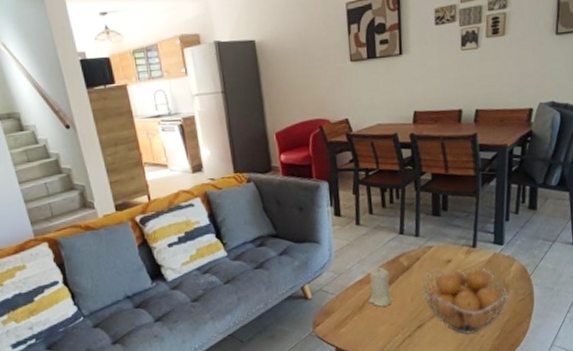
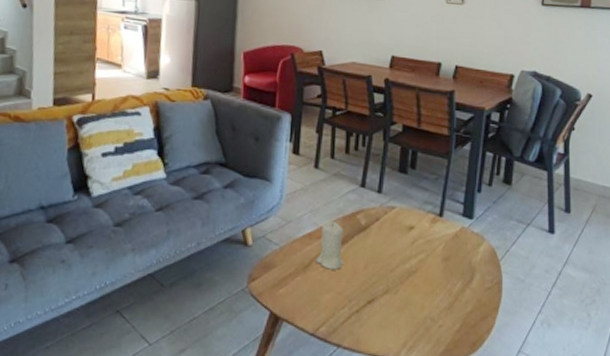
fruit basket: present [422,267,508,334] -> none [378,236,474,321]

